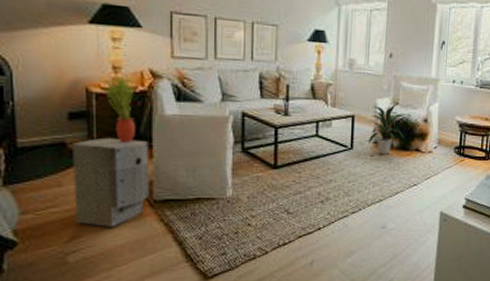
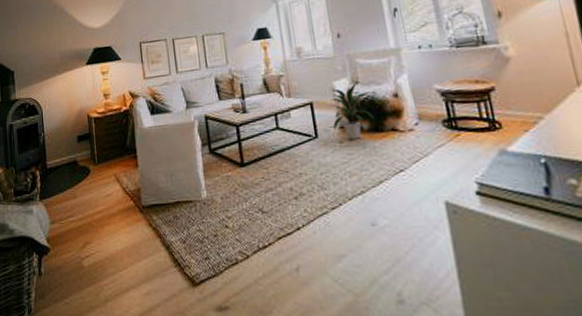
air purifier: present [72,137,149,227] -> none [81,152,139,233]
potted plant: present [104,72,136,143] -> none [99,98,123,156]

